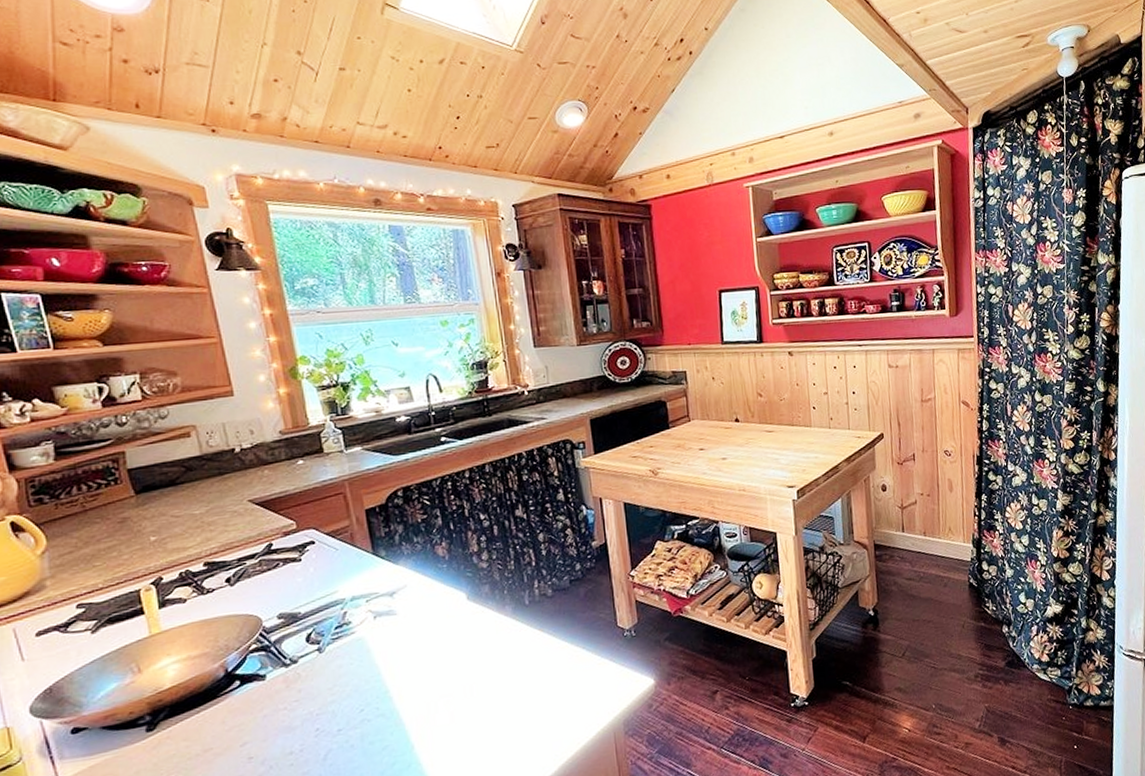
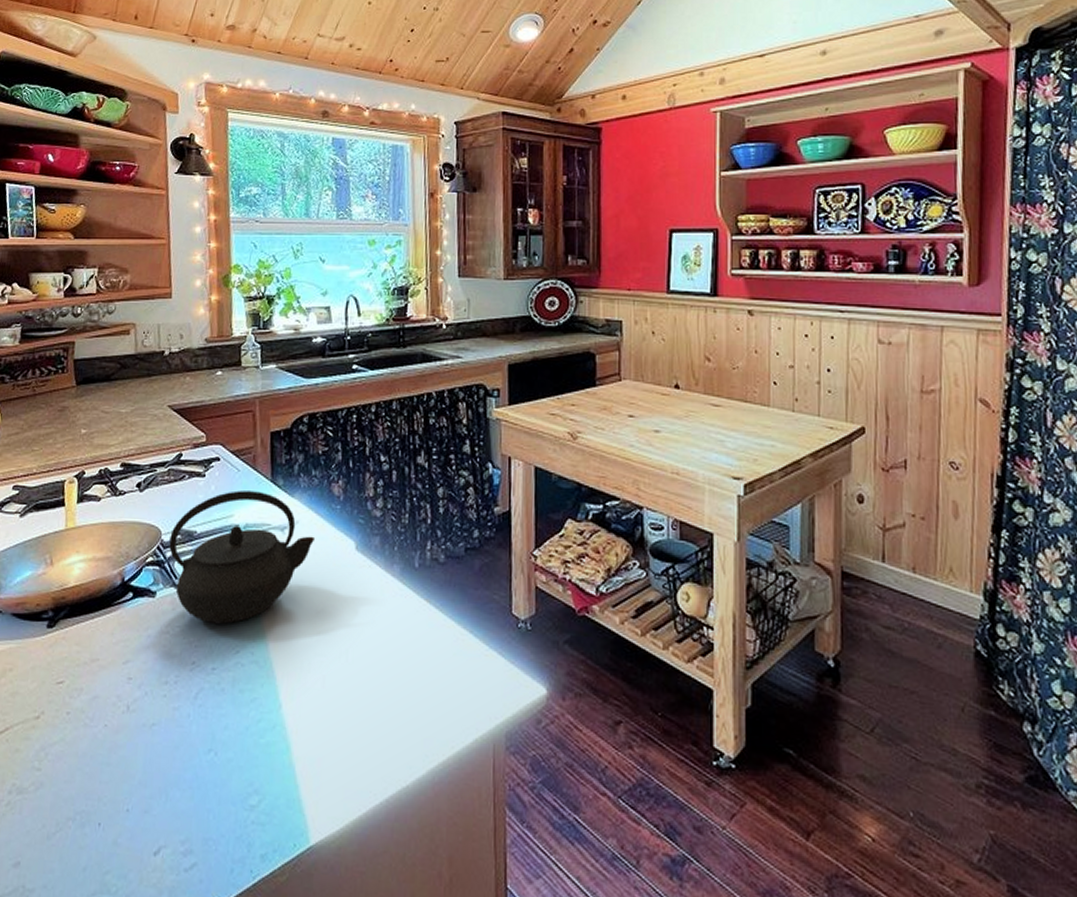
kettle: none [272,565,426,691] -> present [169,490,316,624]

